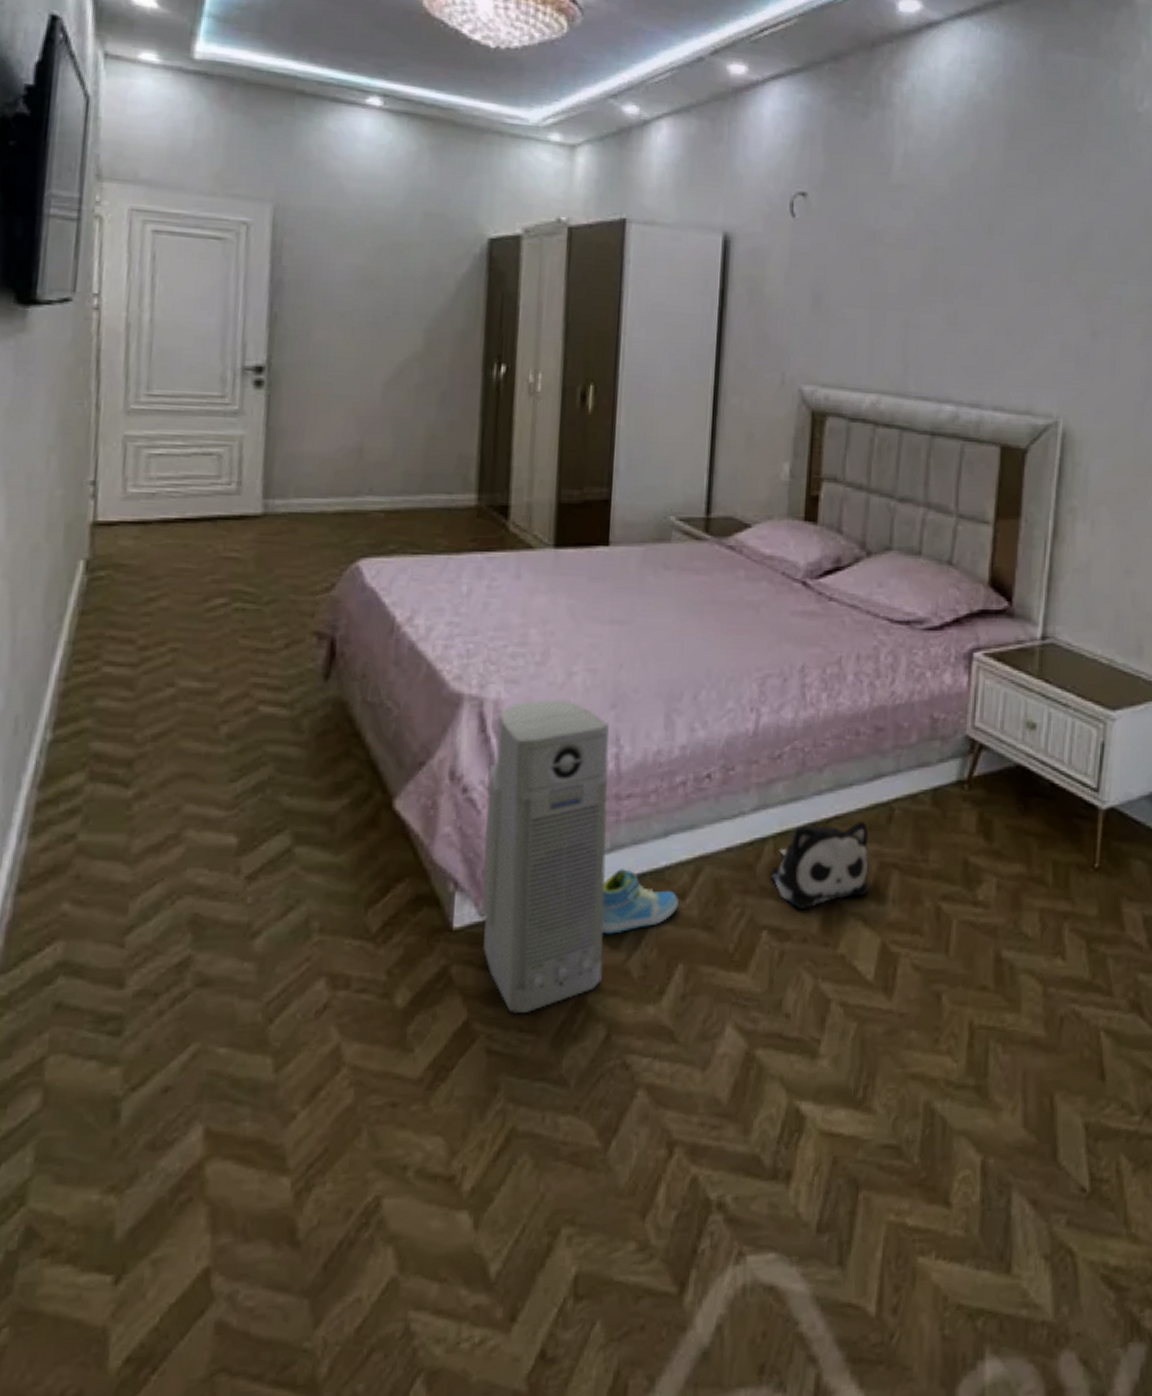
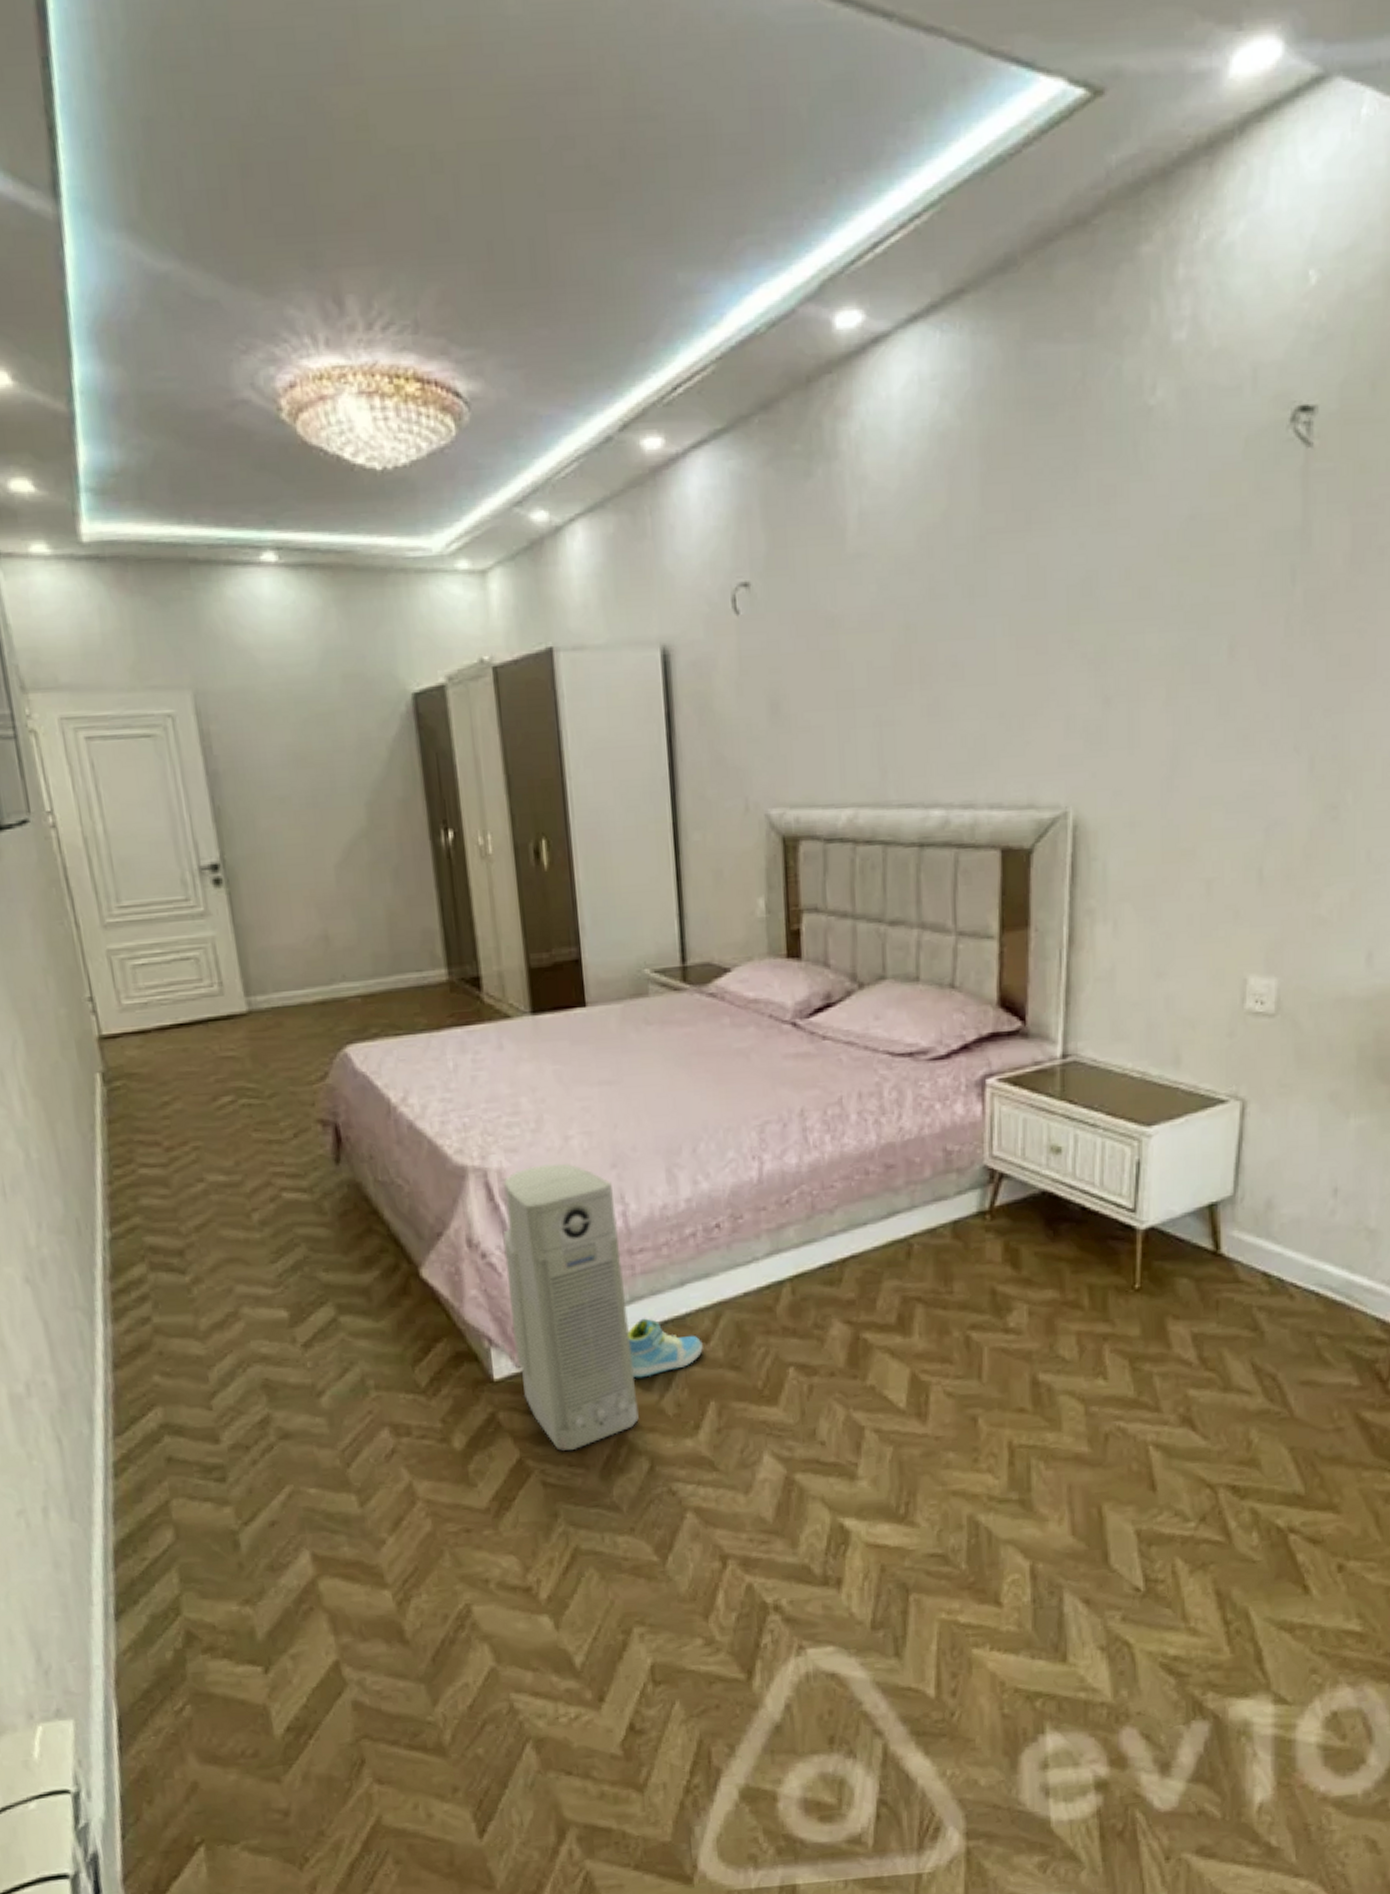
plush toy: present [770,820,869,909] -> none [790,1258,892,1346]

